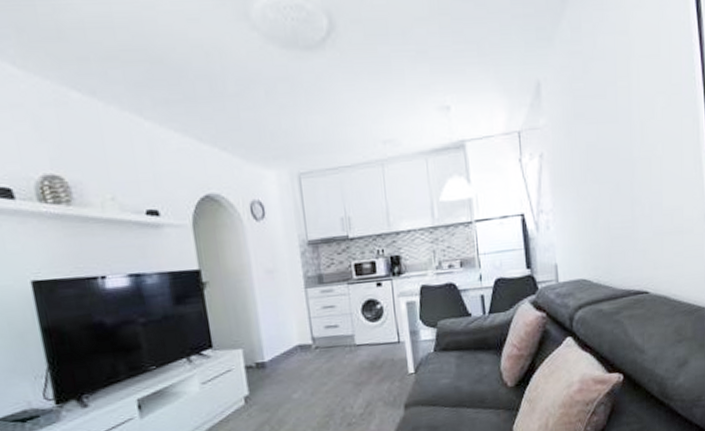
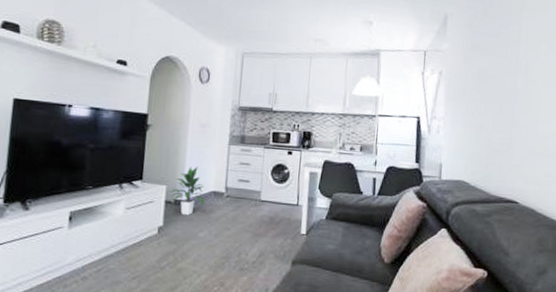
indoor plant: none [247,319,293,379] -> present [169,166,205,216]

